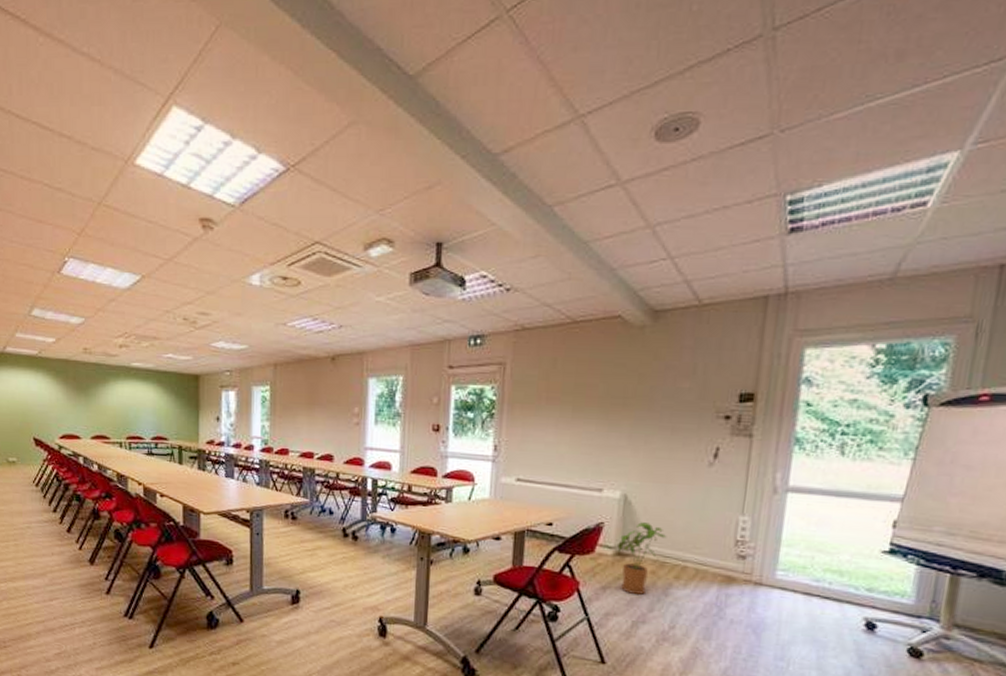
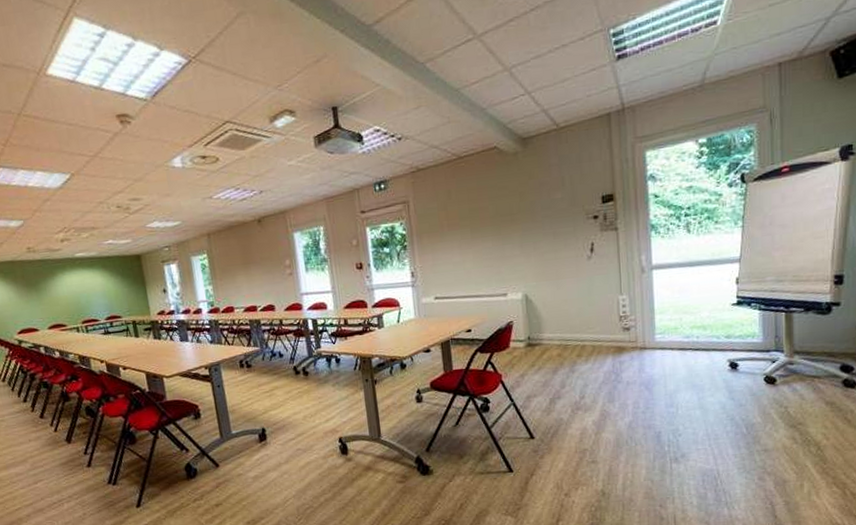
house plant: present [617,522,667,595] -> none [527,315,565,376]

